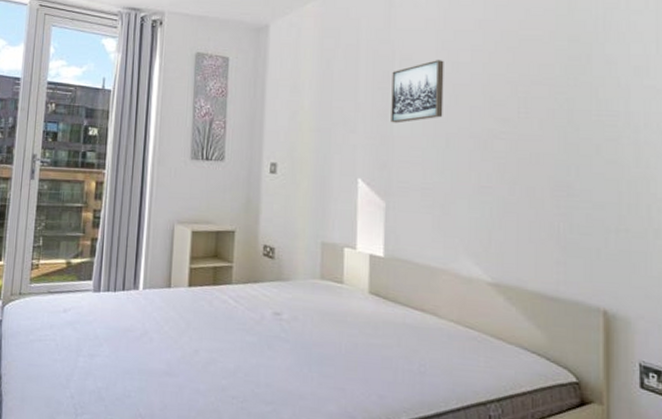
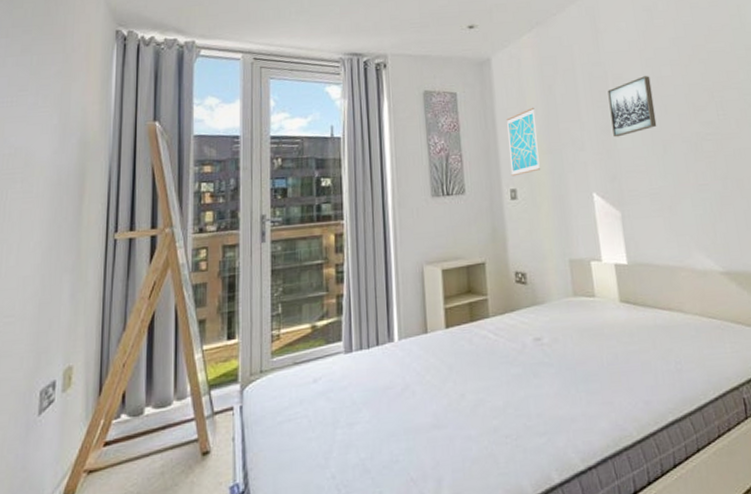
wall art: none [273,81,309,150] -> present [505,107,540,177]

